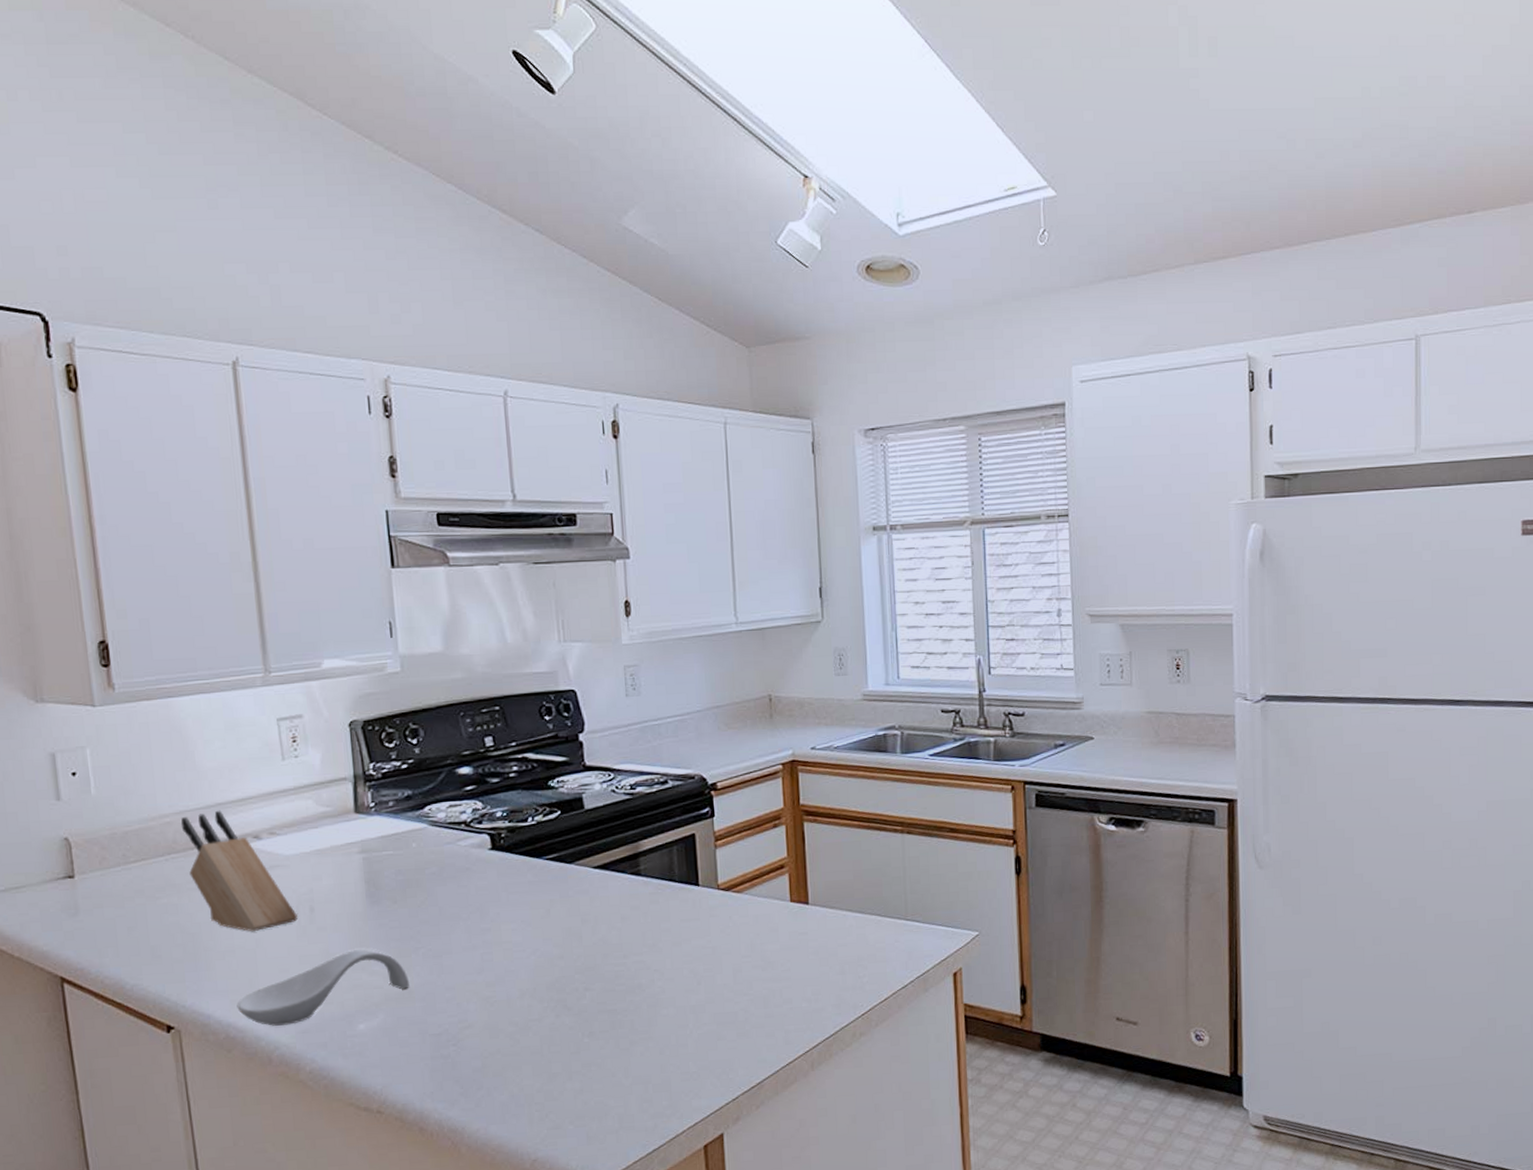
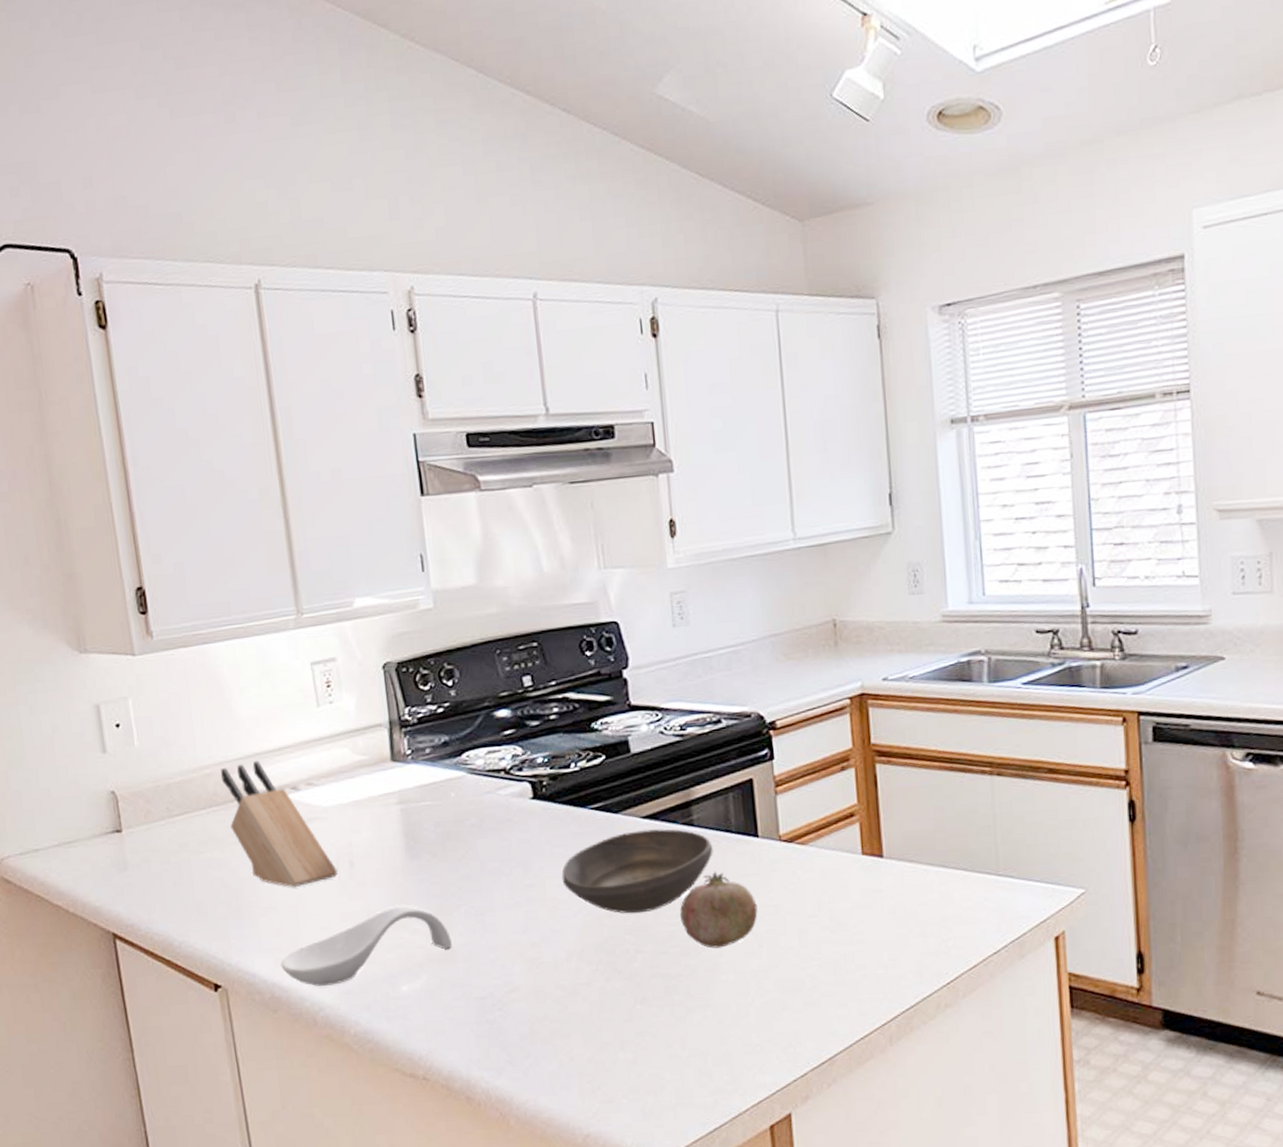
bowl: none [517,878,658,955] -> present [562,829,713,914]
fruit: none [627,916,697,986] -> present [680,871,758,949]

